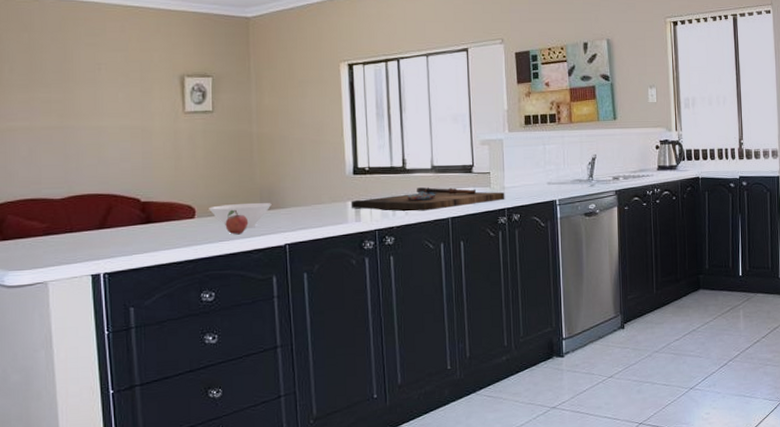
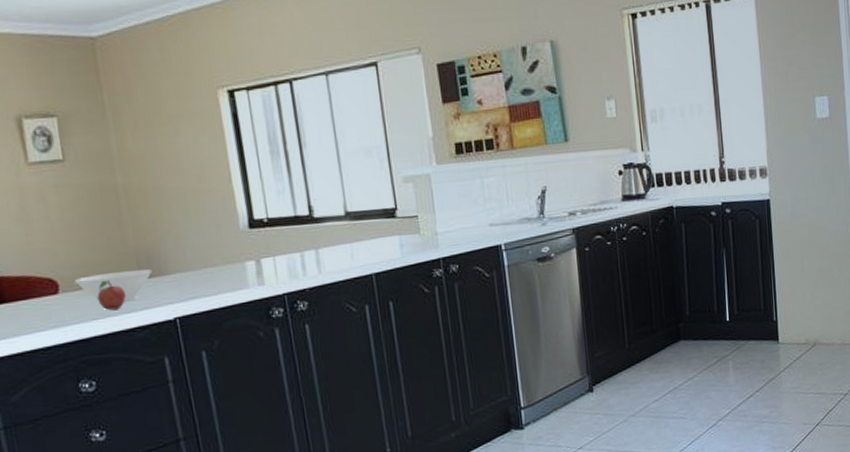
cutting board: present [350,187,505,212] -> none [249,237,439,271]

